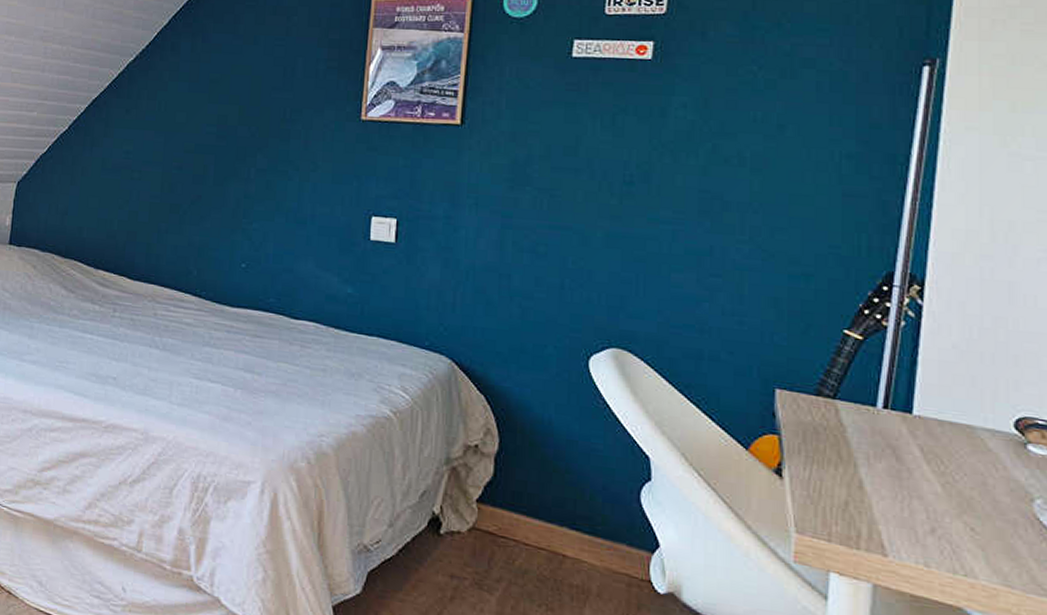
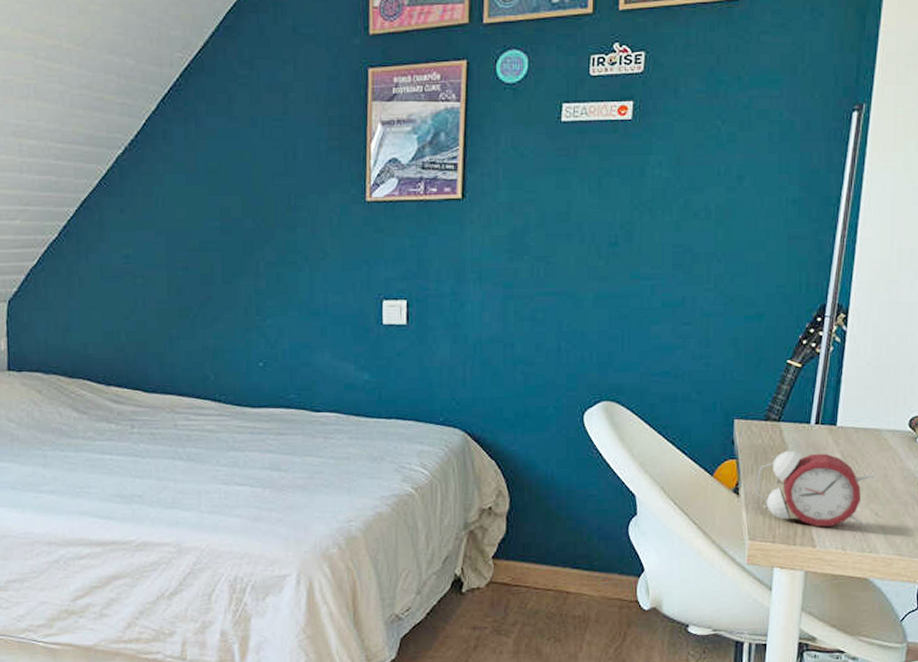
alarm clock: none [804,434,968,542] -> present [755,450,875,527]

